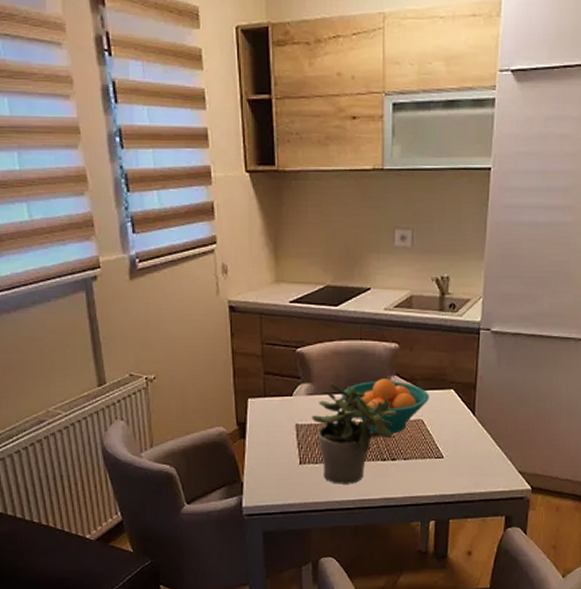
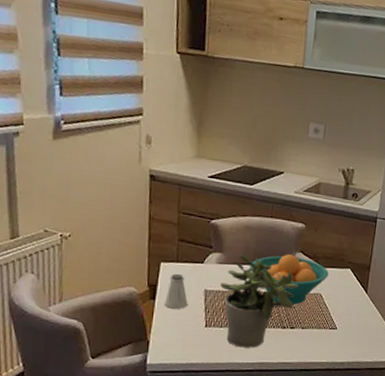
saltshaker: none [256,409,279,447] -> present [165,273,188,309]

